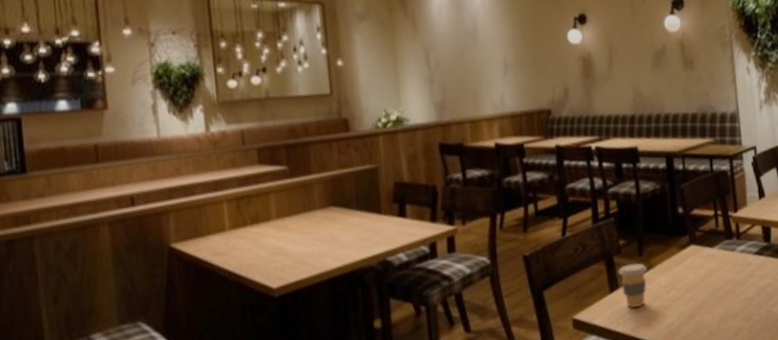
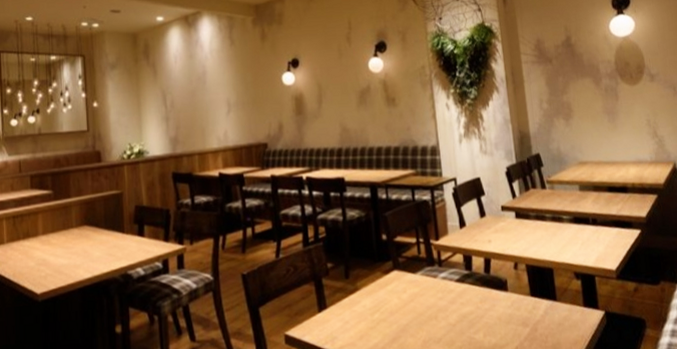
coffee cup: present [618,263,647,309] -> none [326,285,353,328]

